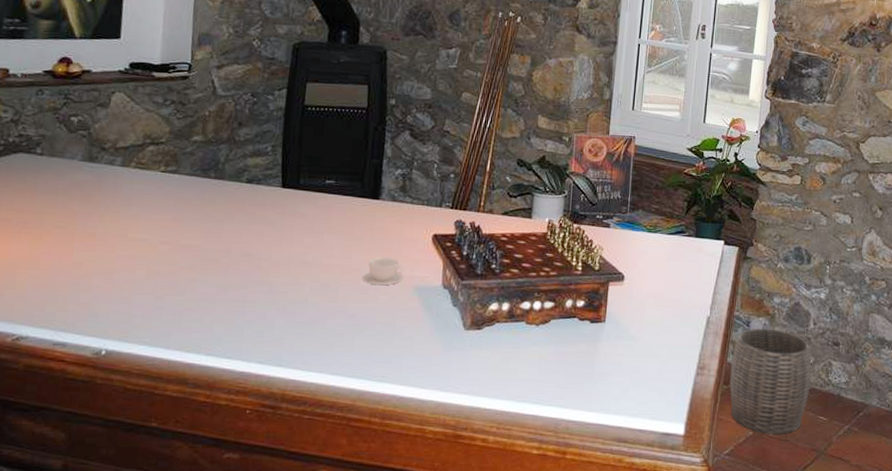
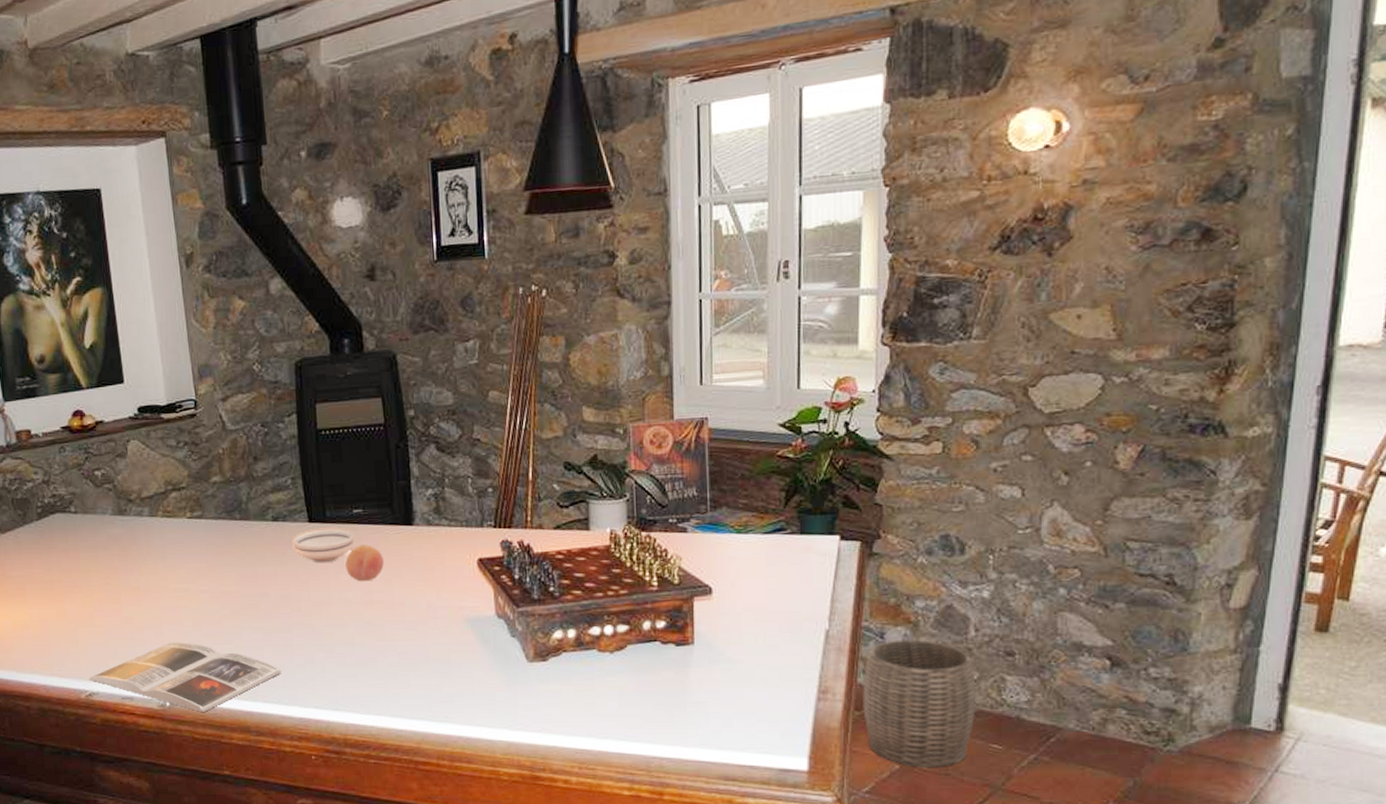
magazine: none [20,290,230,363] -> present [89,642,282,713]
bowl: none [263,195,323,226] -> present [293,528,354,562]
fruit: none [310,212,348,247] -> present [345,544,384,582]
teacup: present [363,257,404,285] -> none [408,588,452,619]

